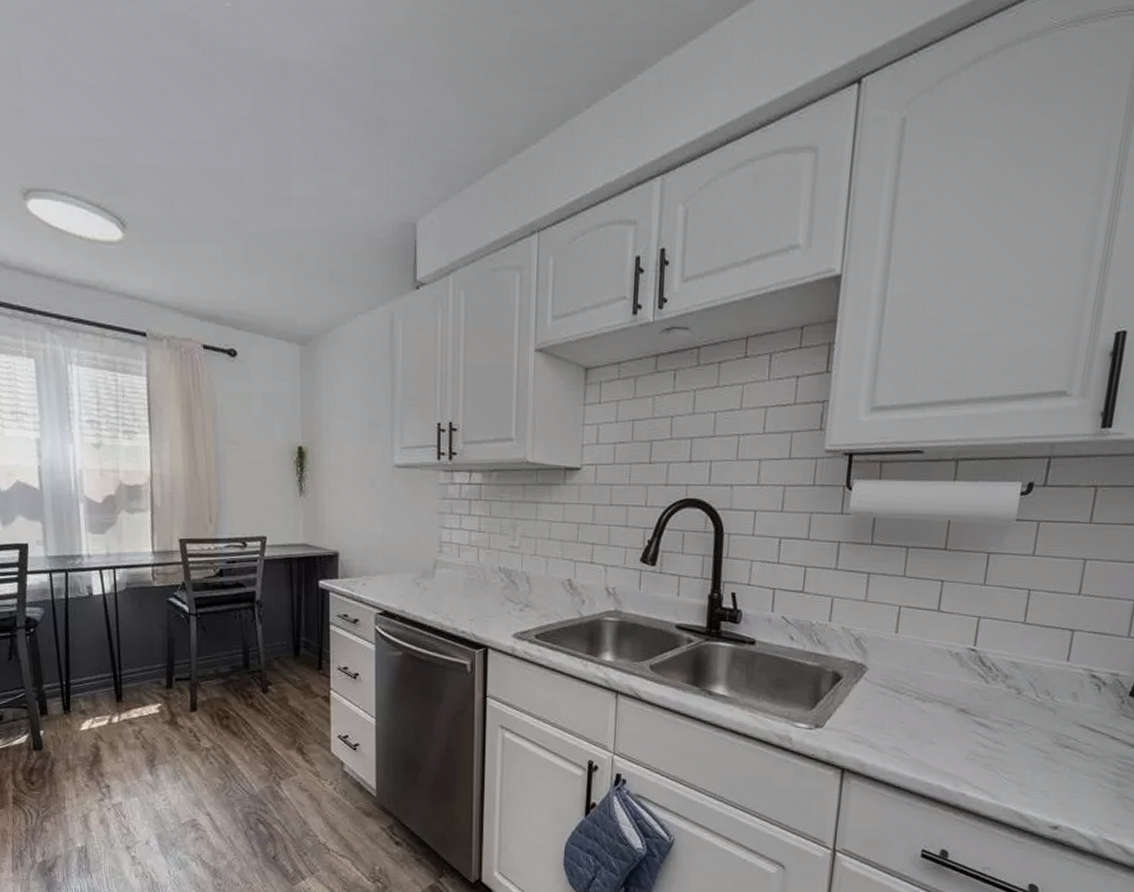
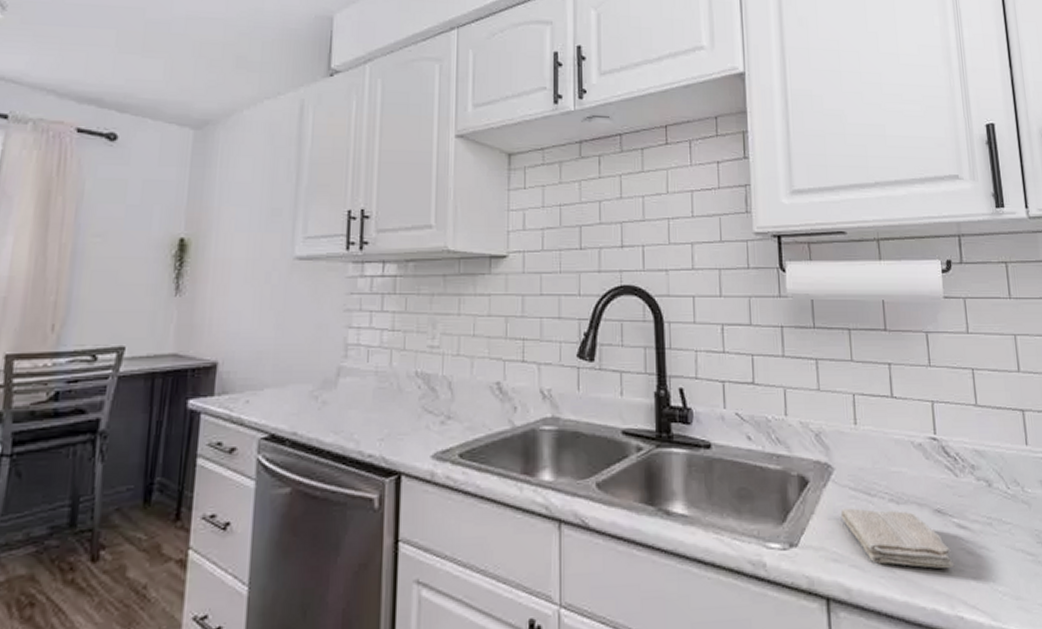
washcloth: none [867,701,966,756] -> present [840,508,954,568]

